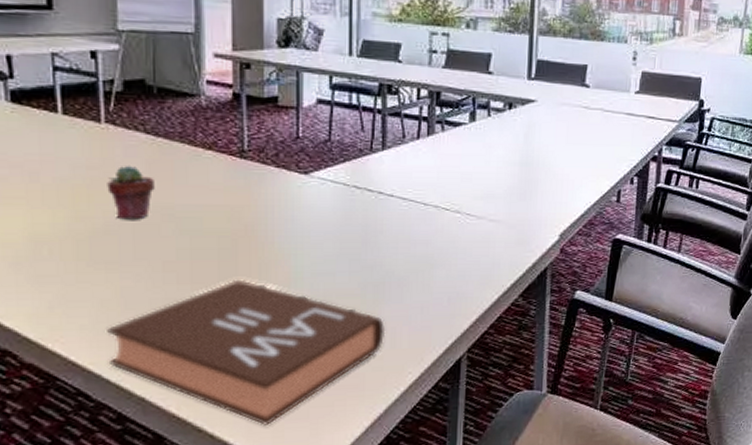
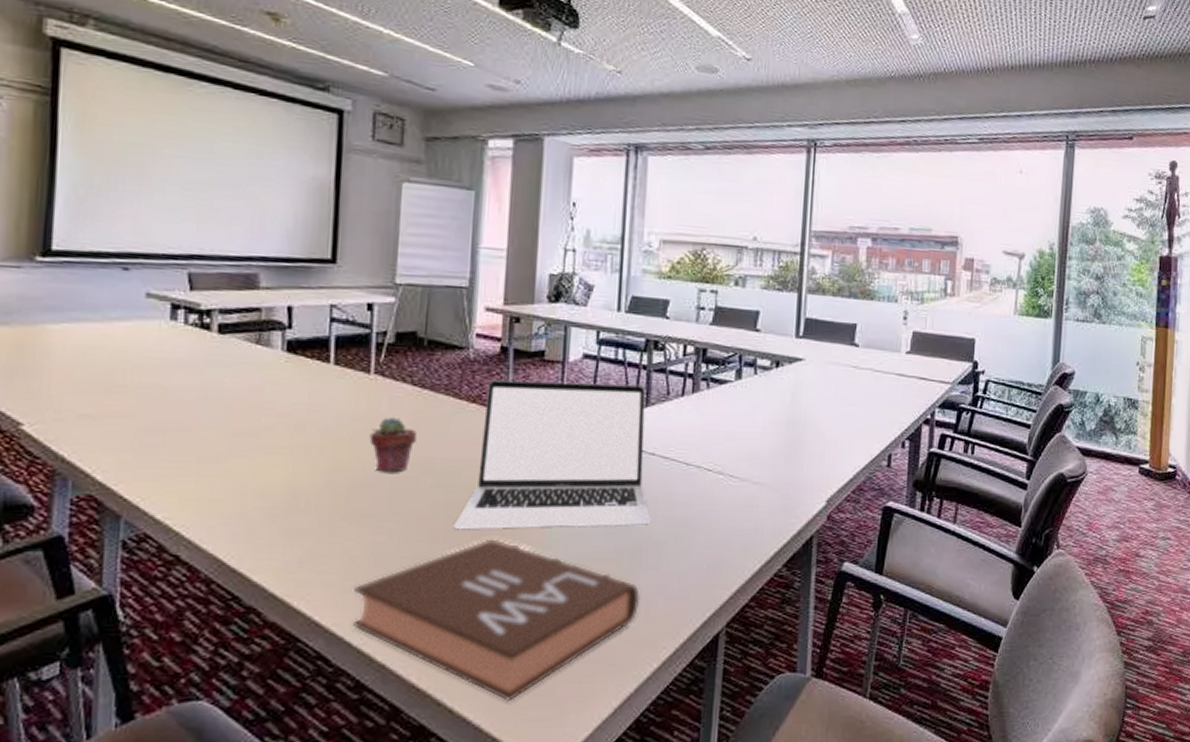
laptop: none [199,126,392,272] -> present [452,380,651,530]

